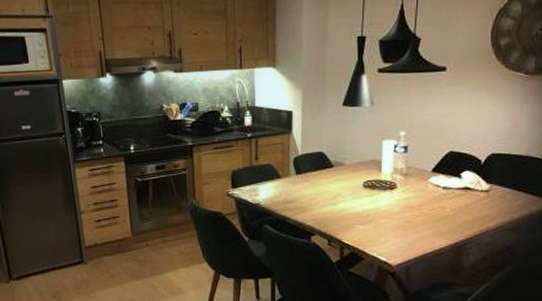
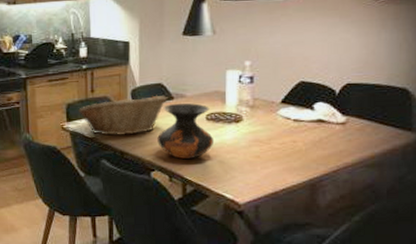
fruit basket: none [242,163,328,202] -> present [77,95,168,136]
vase: none [318,170,371,225] -> present [157,103,214,160]

